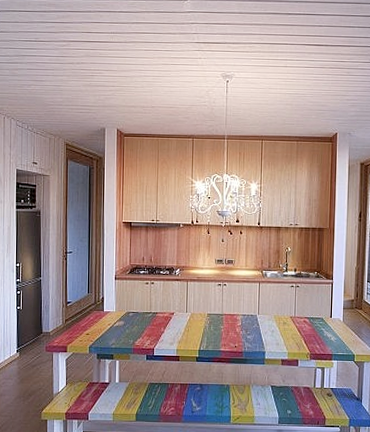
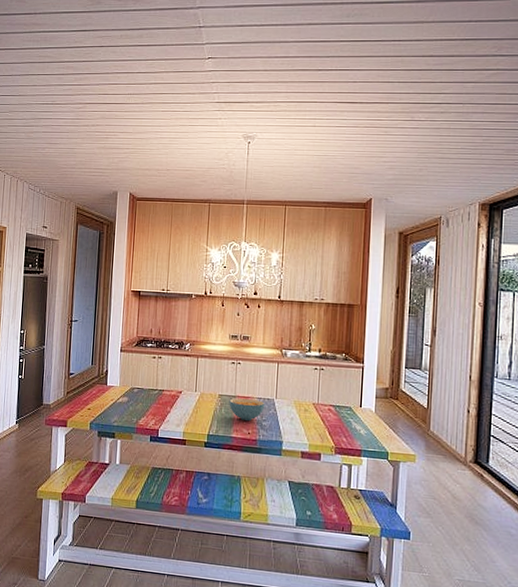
cereal bowl: none [217,316,249,335] -> present [229,398,265,421]

